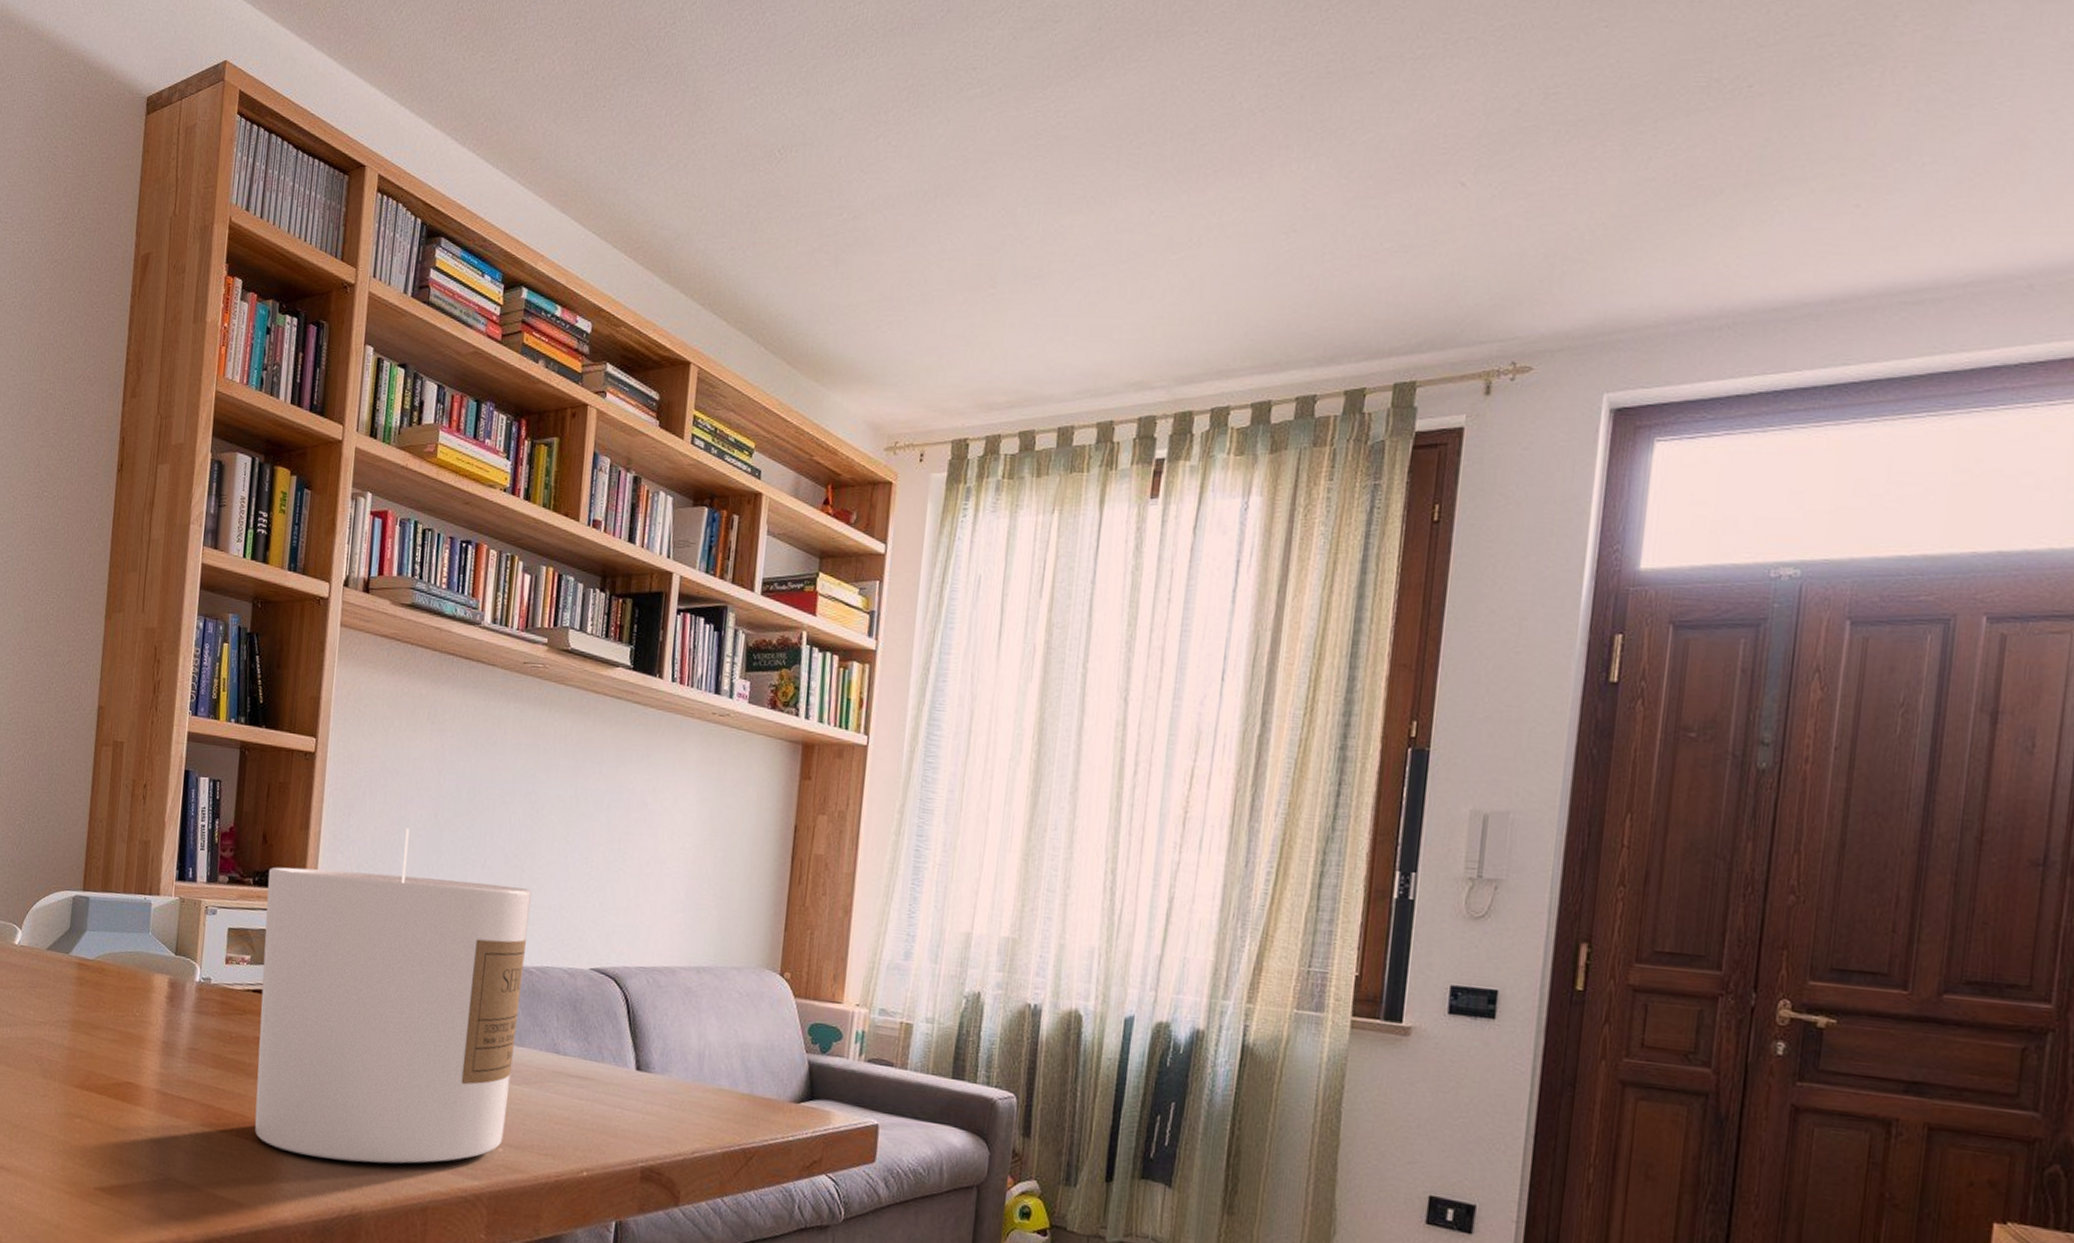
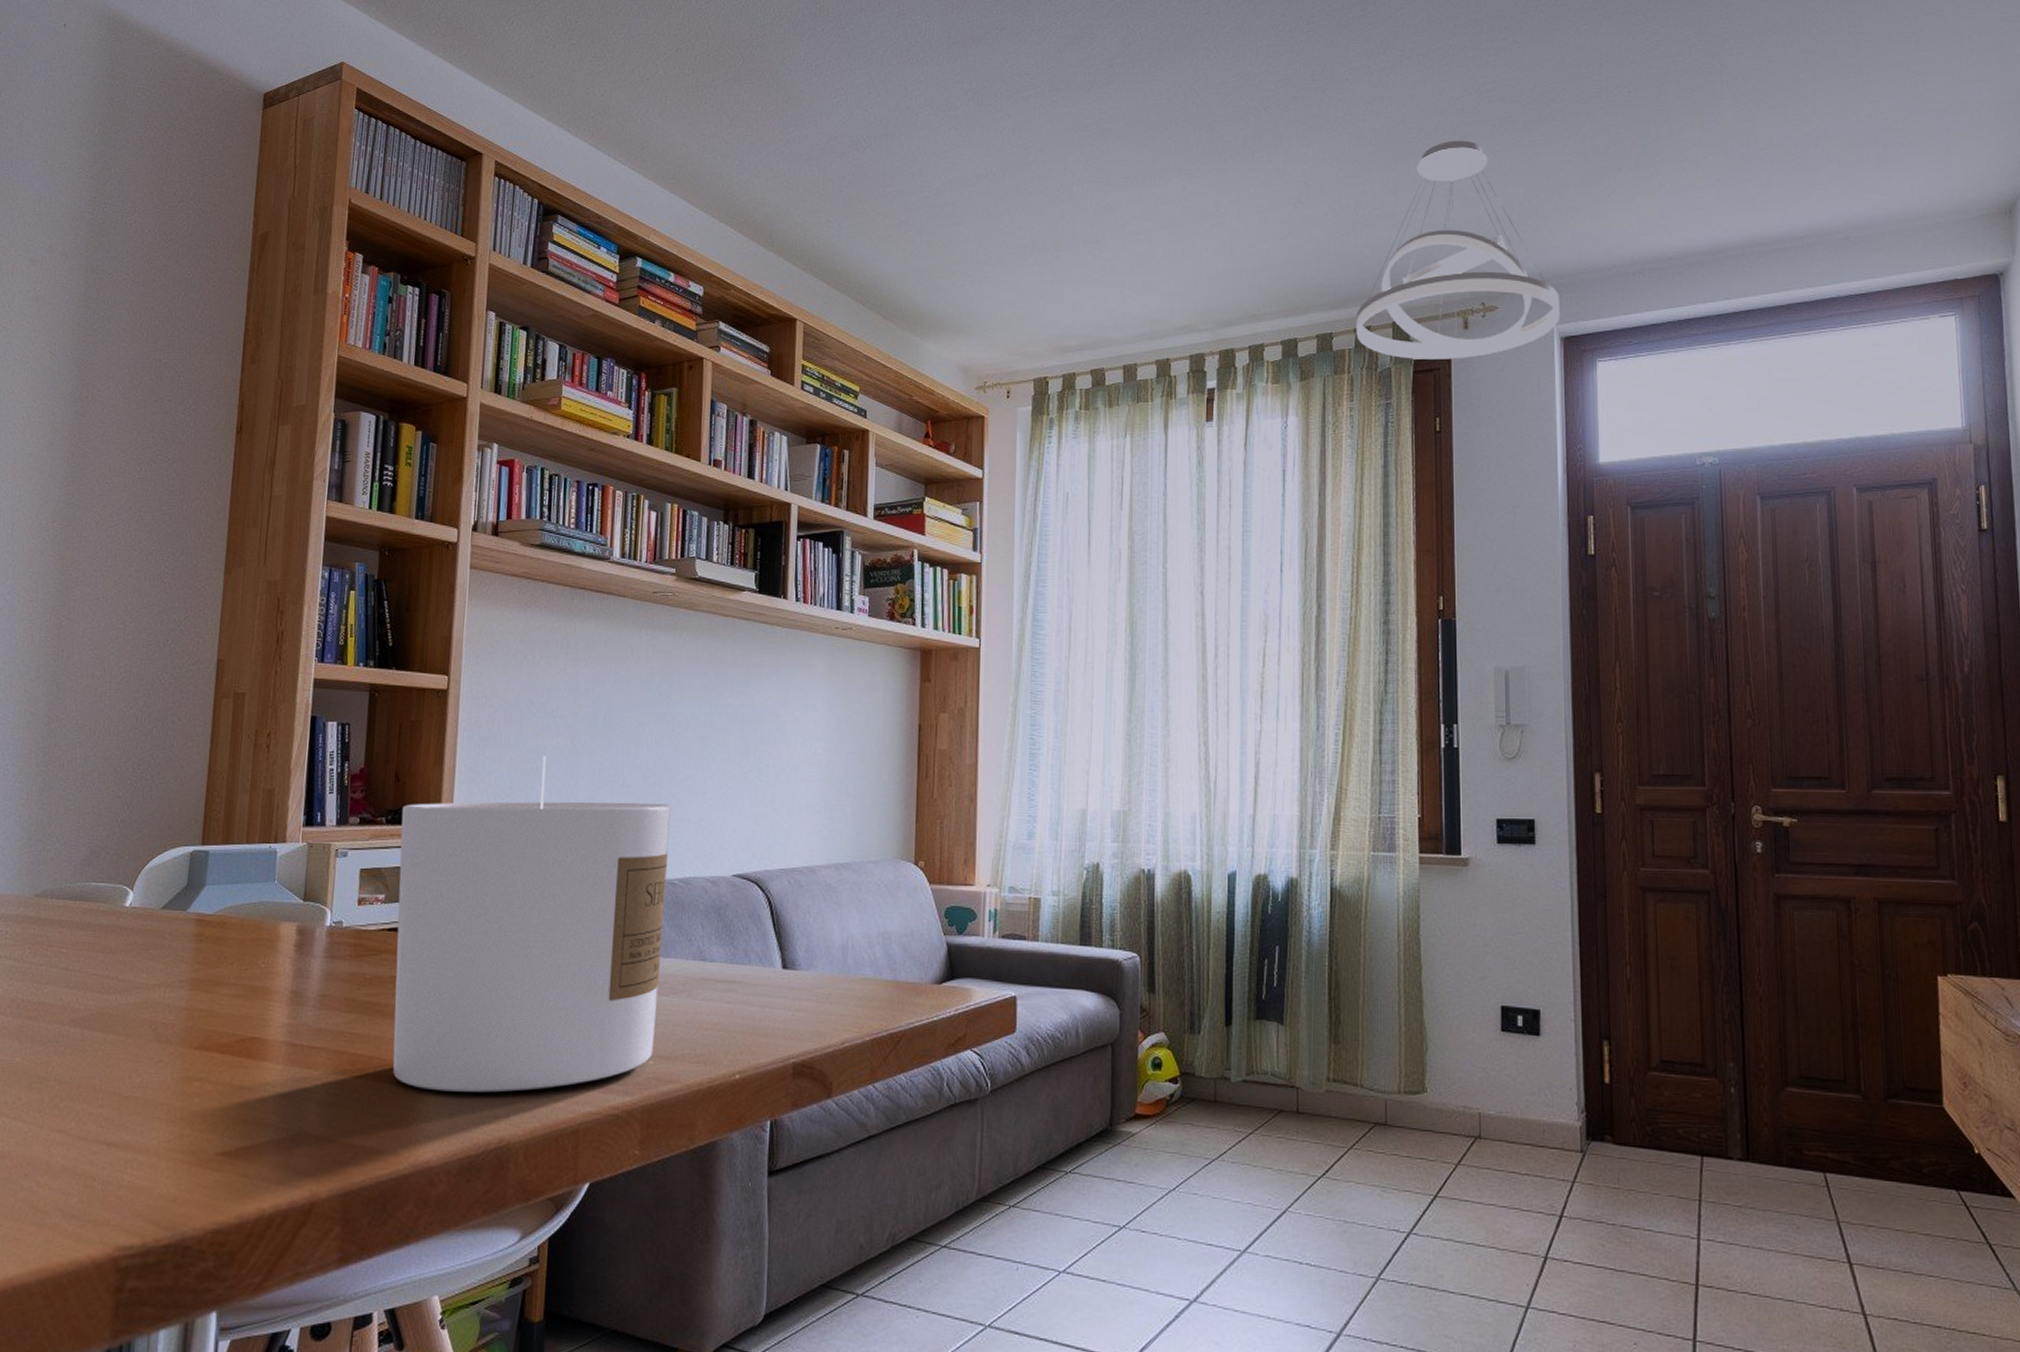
pendant light: none [1346,151,1616,433] -> present [1356,140,1560,360]

